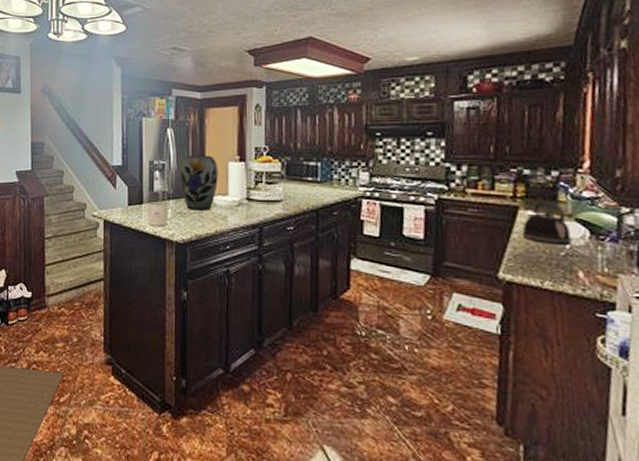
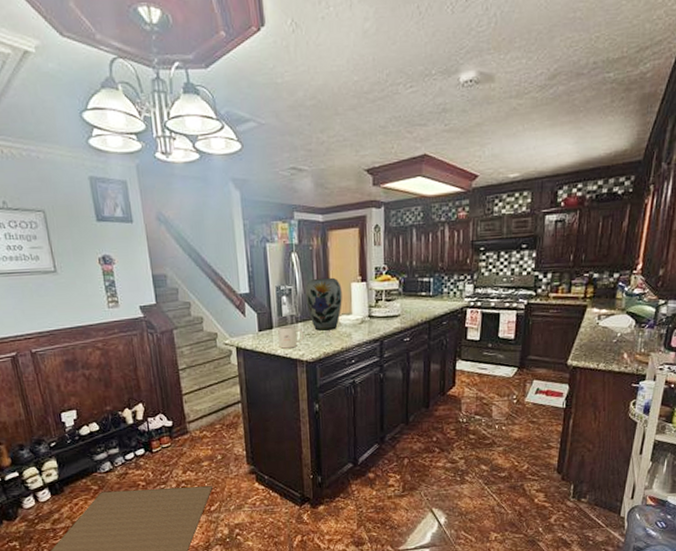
kettle: present [521,200,571,245] -> none [587,298,622,334]

